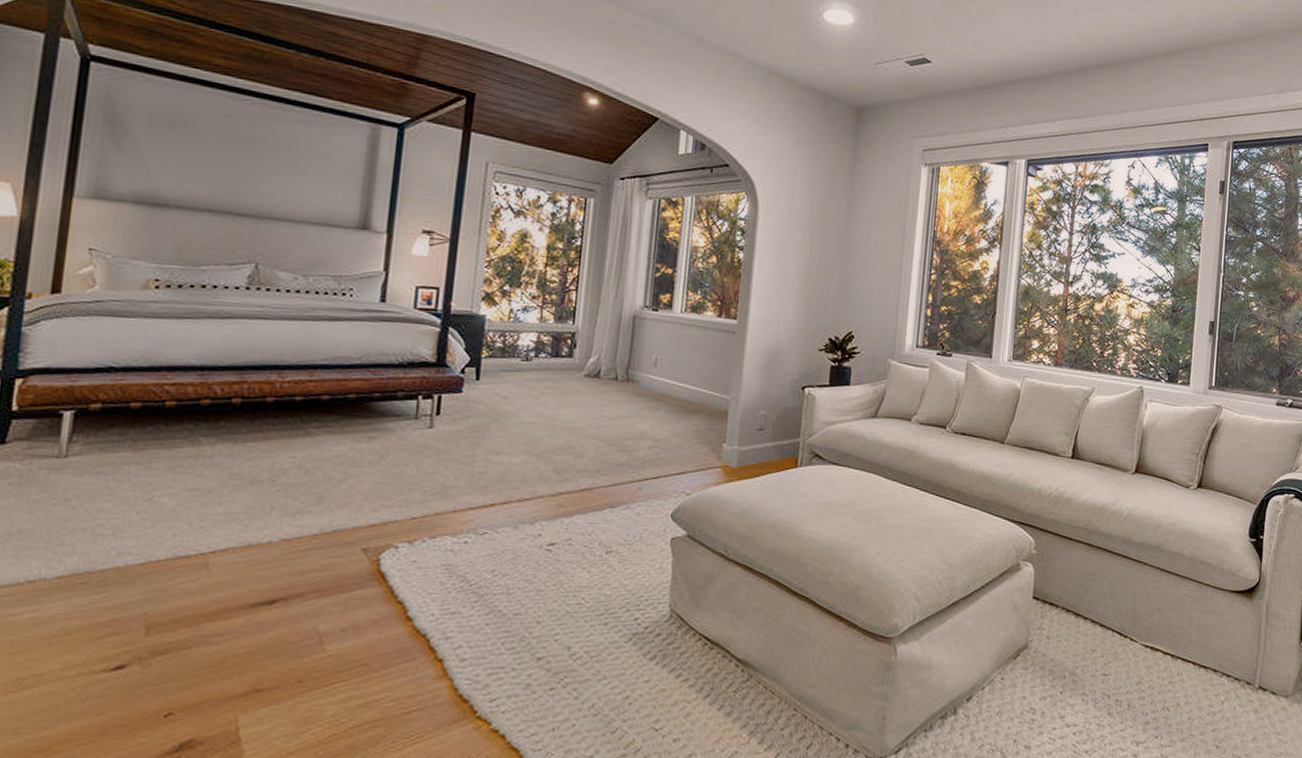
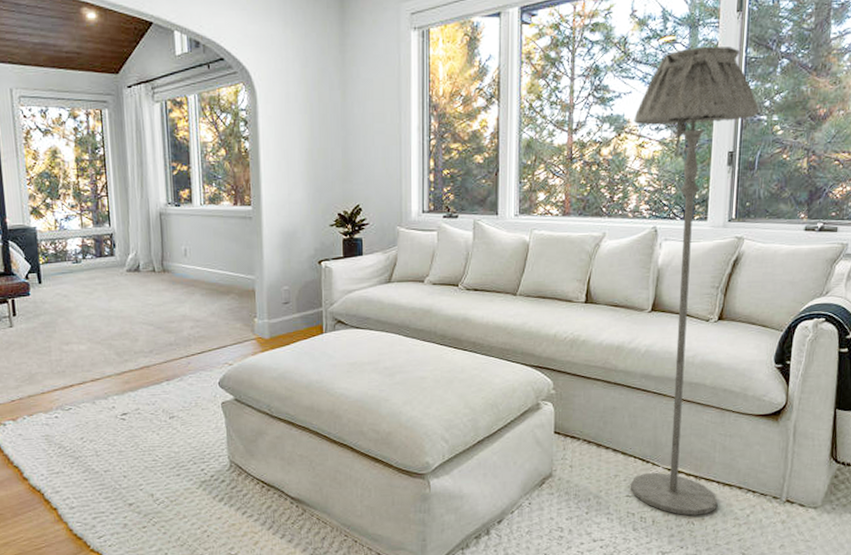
floor lamp: none [1107,220,1237,700] -> present [630,45,758,516]

